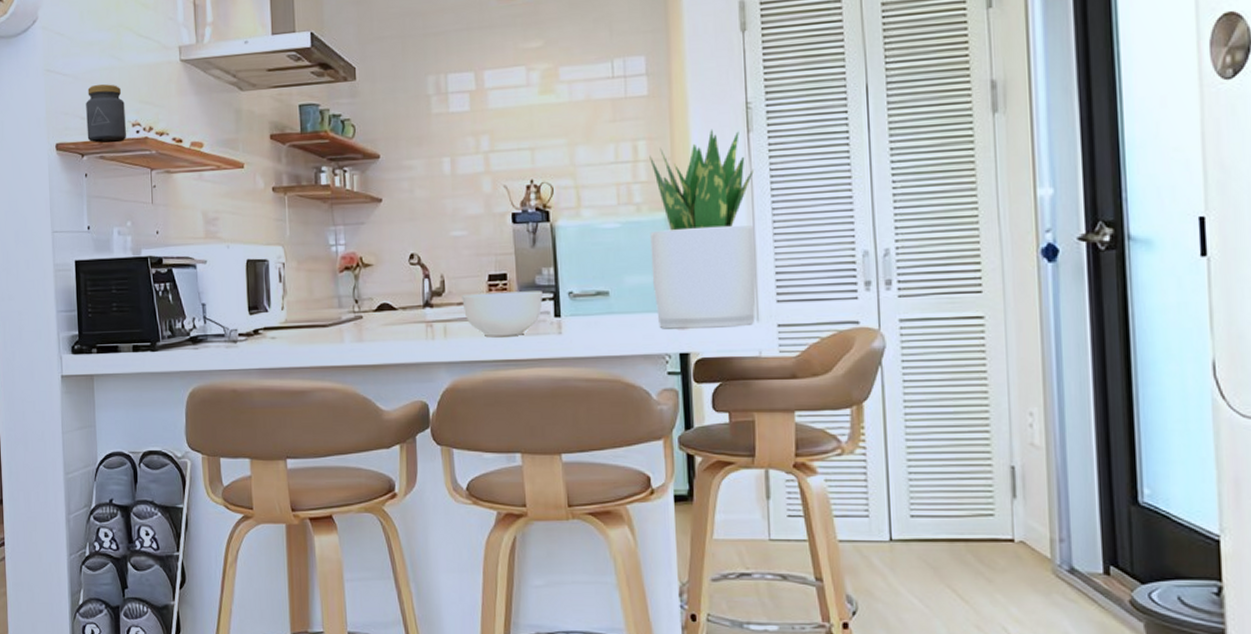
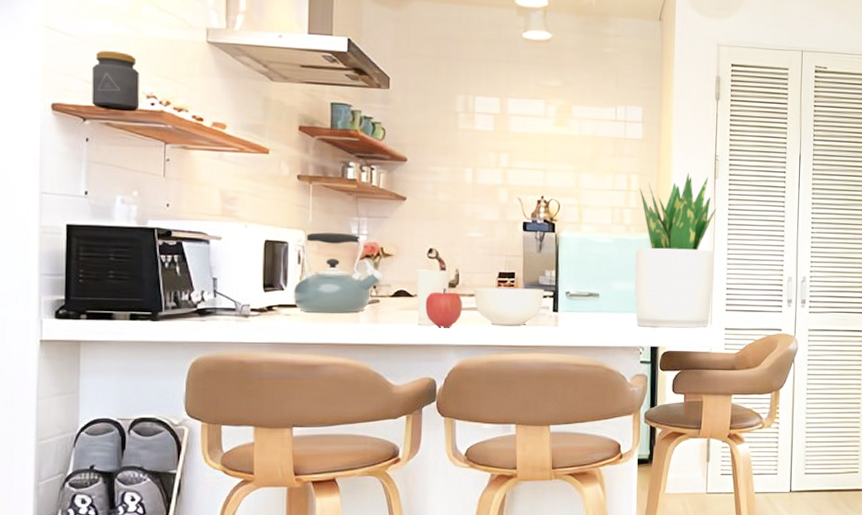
kettle: none [277,245,365,336] -> present [293,232,384,315]
cup: none [397,277,435,342] -> present [415,269,450,326]
fruit: none [410,296,452,343] -> present [425,287,463,328]

